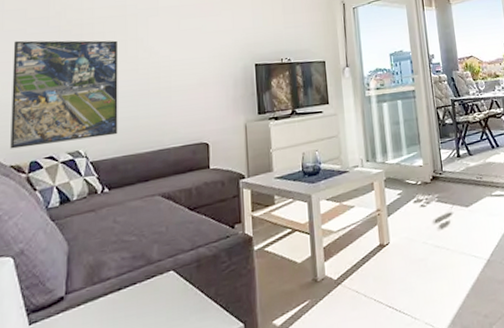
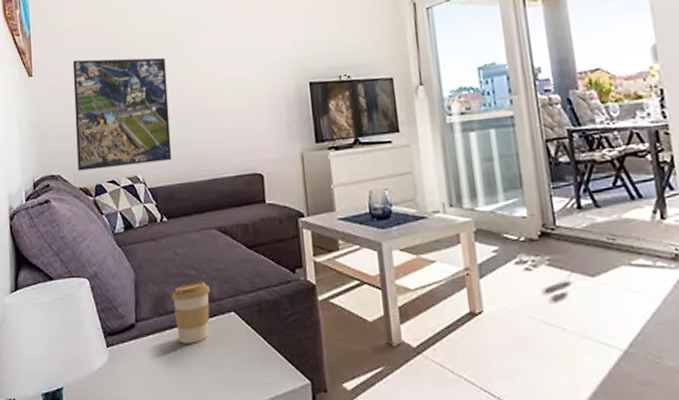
coffee cup: none [107,245,150,309] -> present [171,281,211,344]

